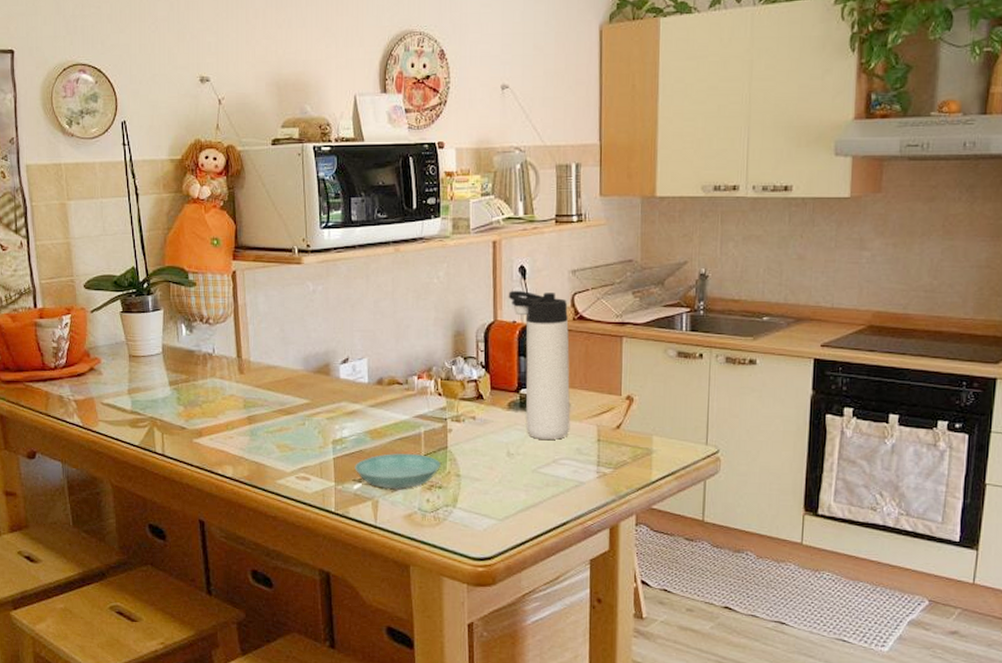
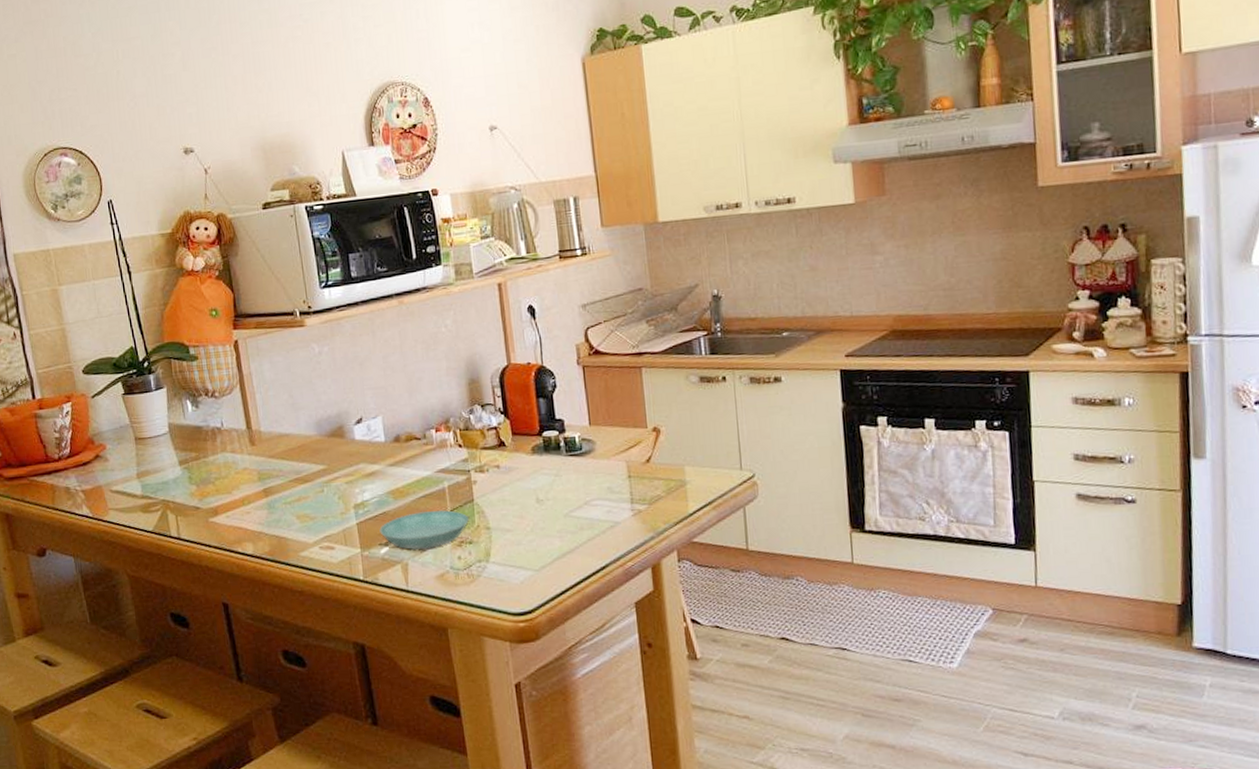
thermos bottle: present [508,290,571,440] -> none [519,330,599,482]

